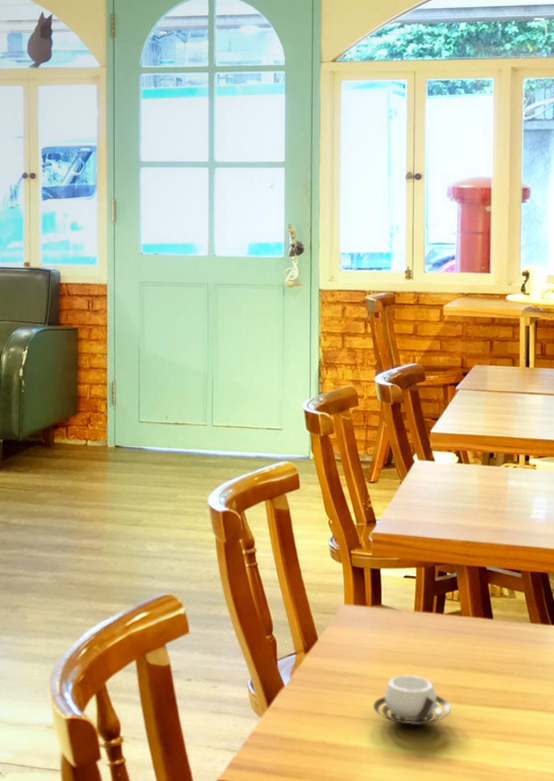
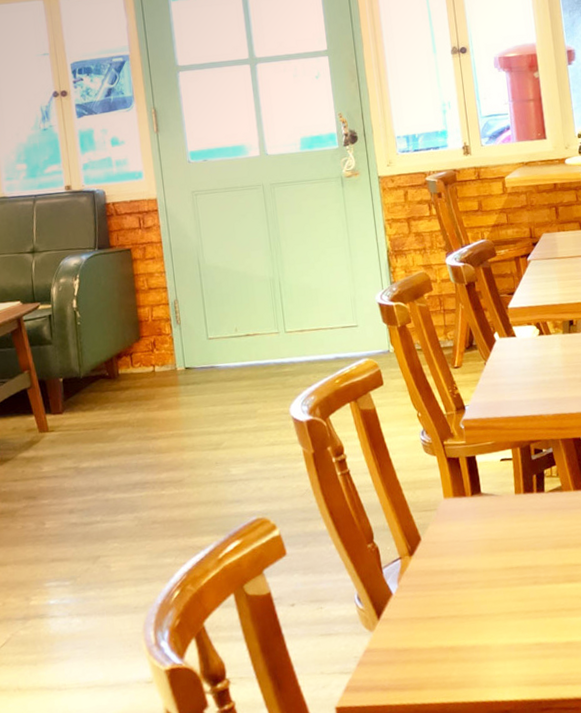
cup: present [373,675,450,726] -> none [486,560,564,614]

